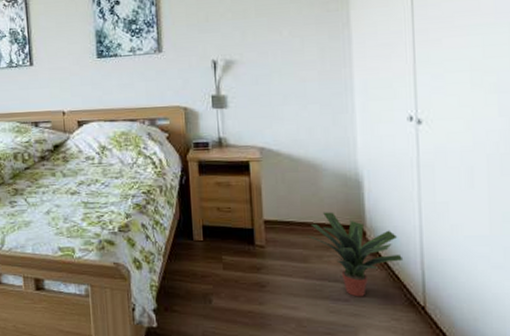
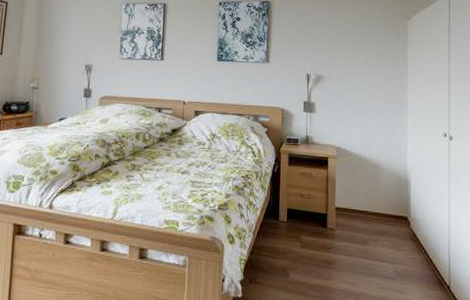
potted plant: present [306,212,404,297] -> none [367,203,436,276]

